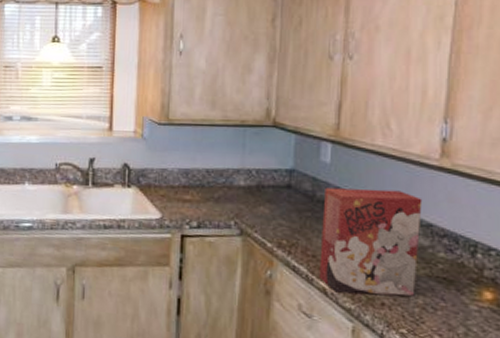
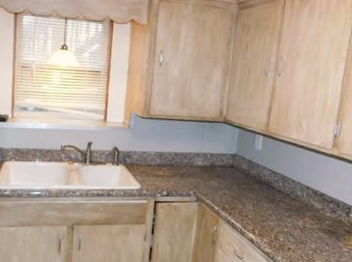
cereal box: present [319,187,423,296] -> none [249,167,319,243]

